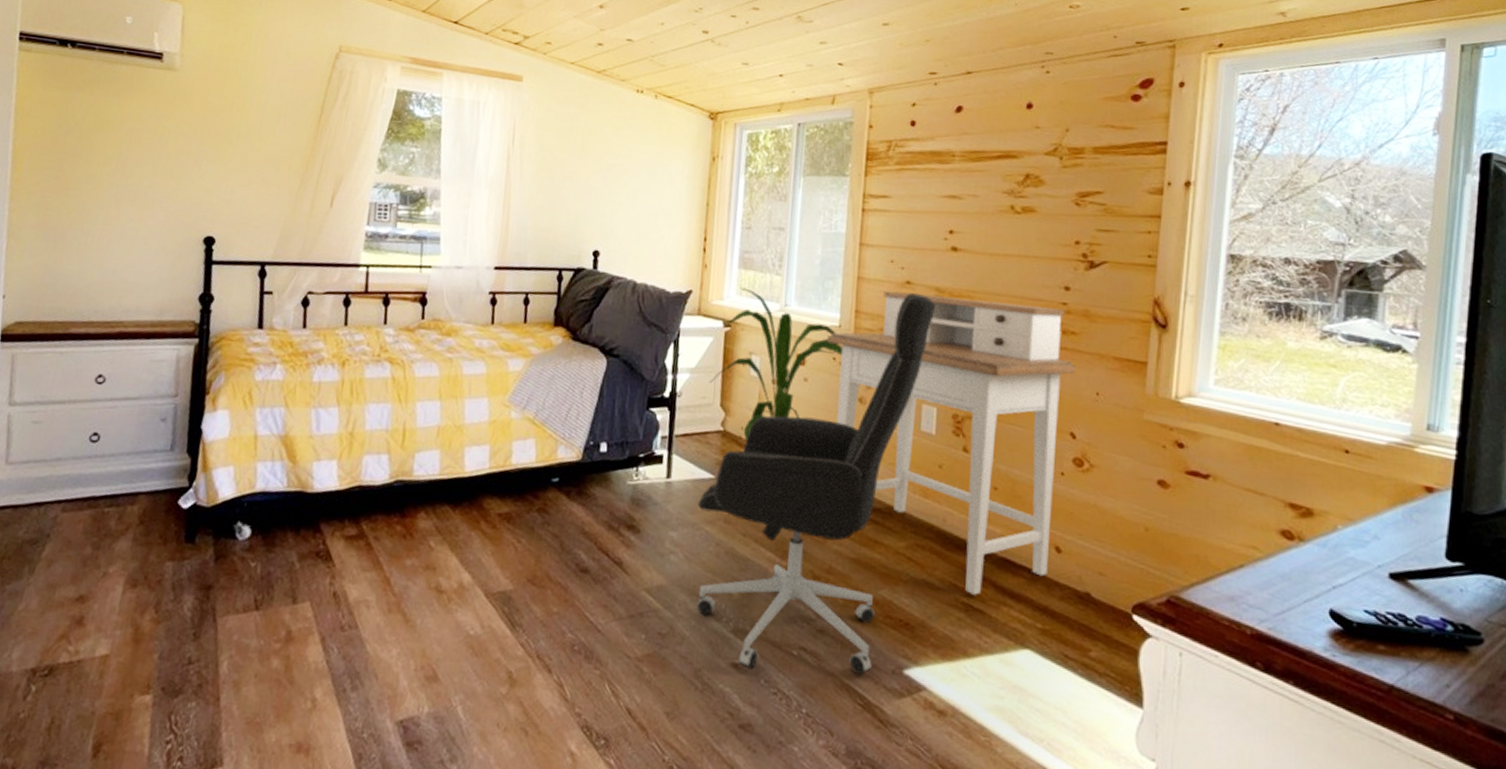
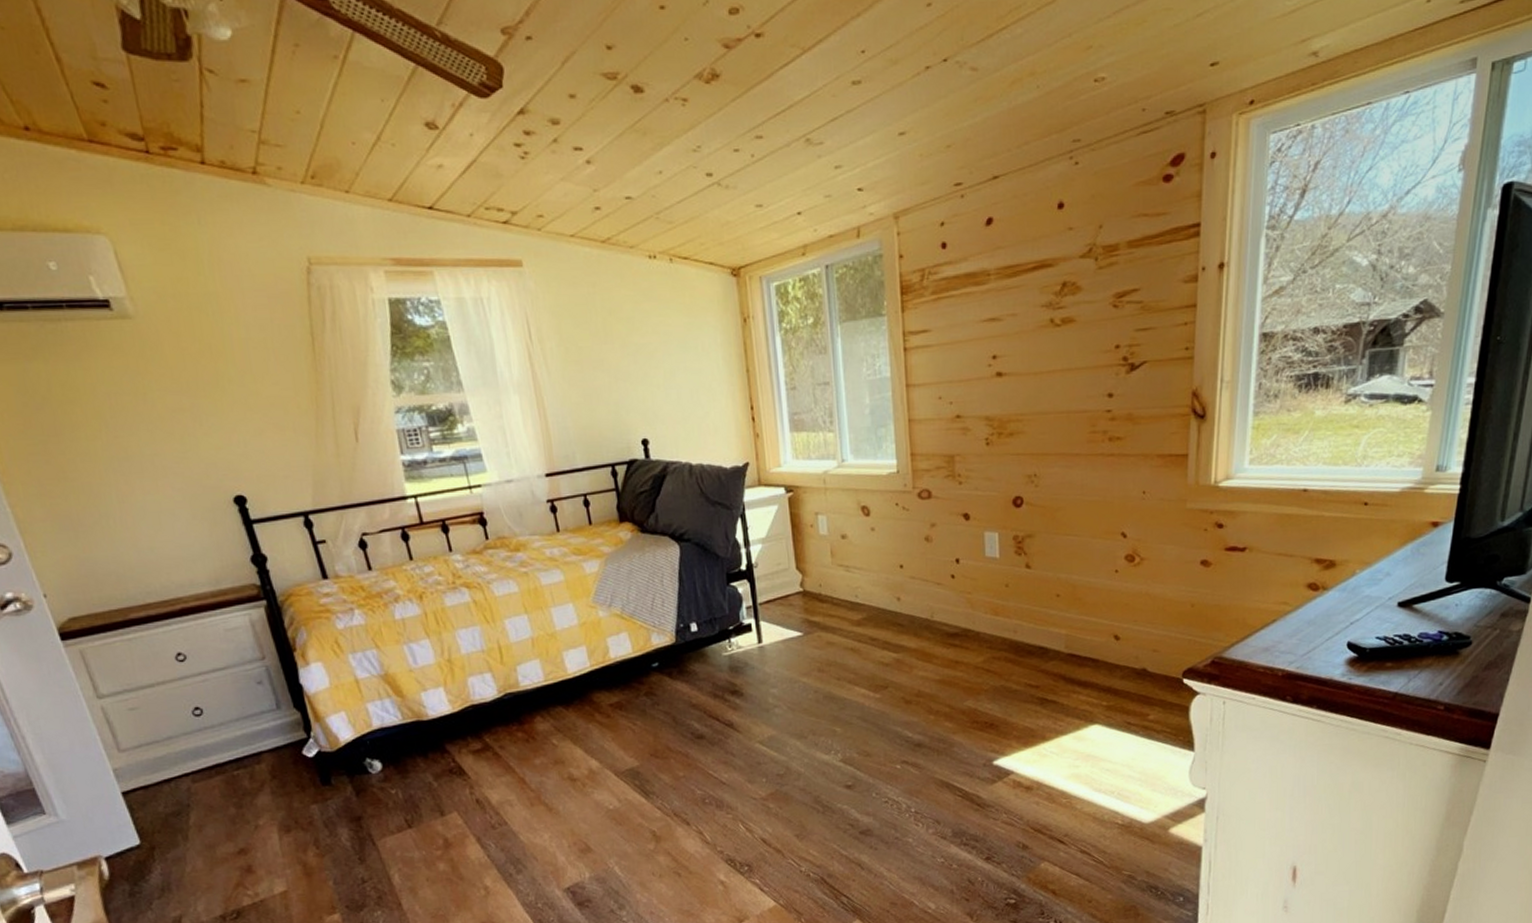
office chair: present [696,293,936,674] -> none [791,426,987,787]
house plant: present [709,287,844,440] -> none [781,450,905,595]
desk: present [827,291,1076,595] -> none [887,416,1123,690]

